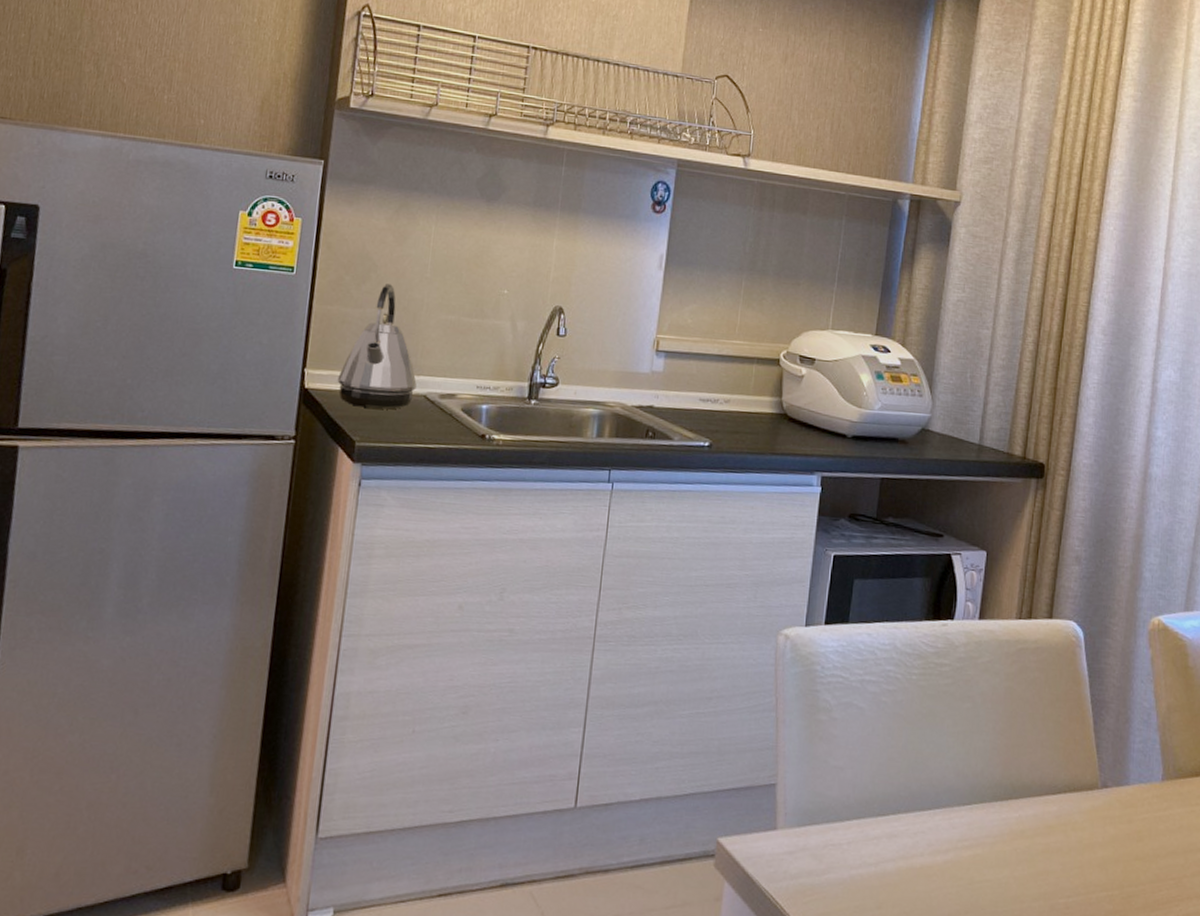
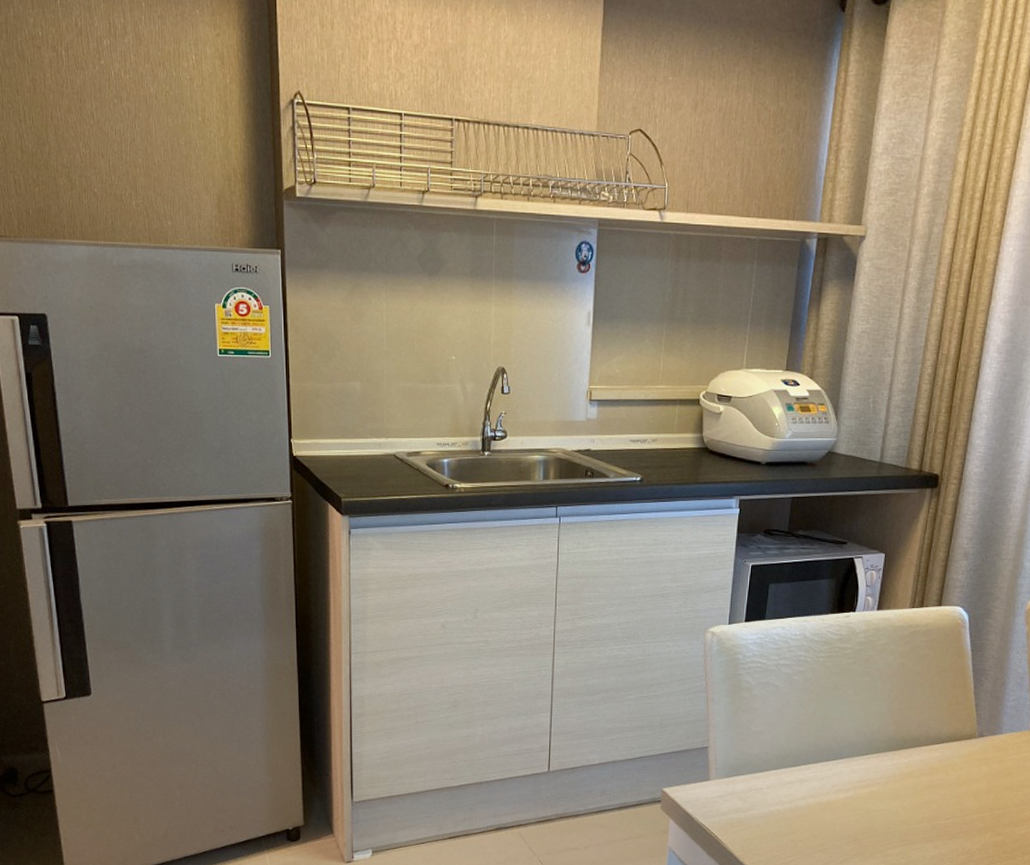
kettle: present [337,284,417,410] -> none [319,359,386,469]

